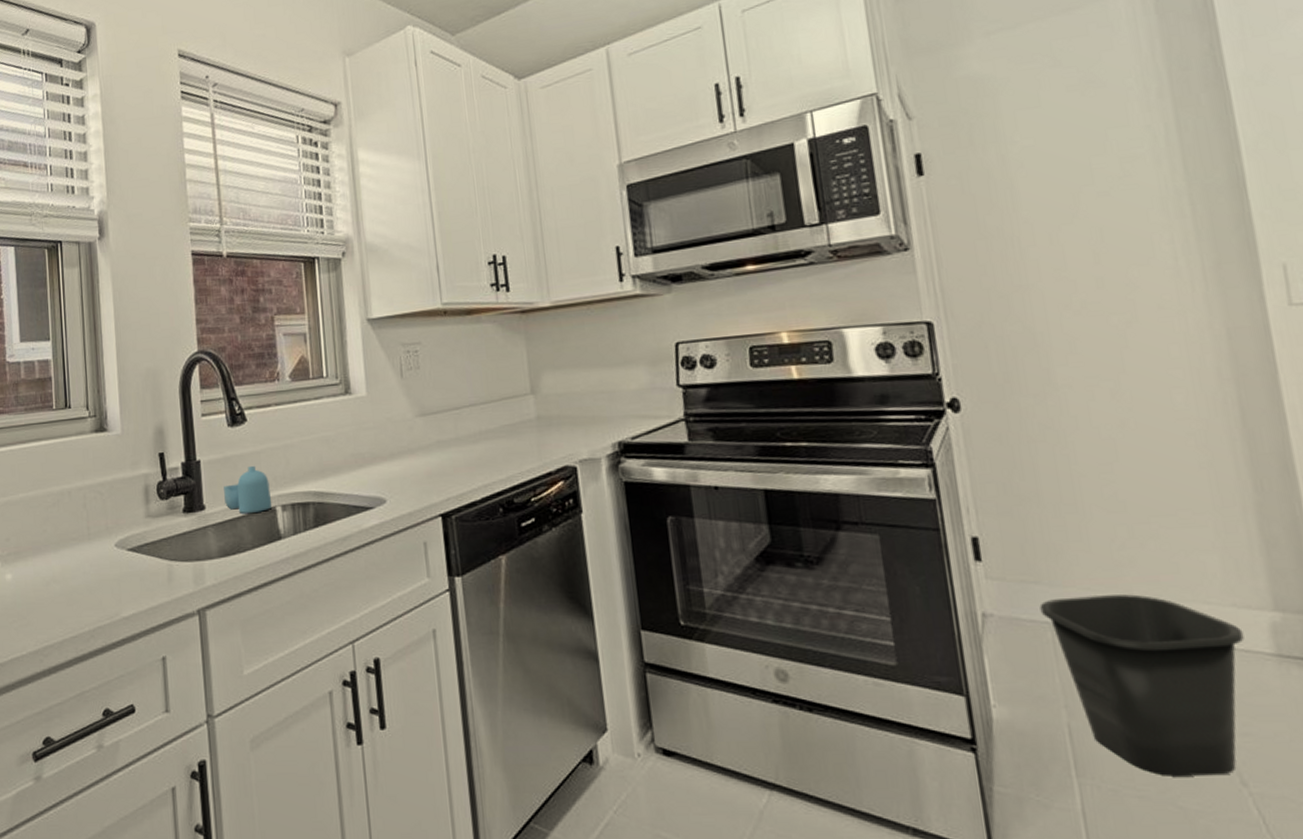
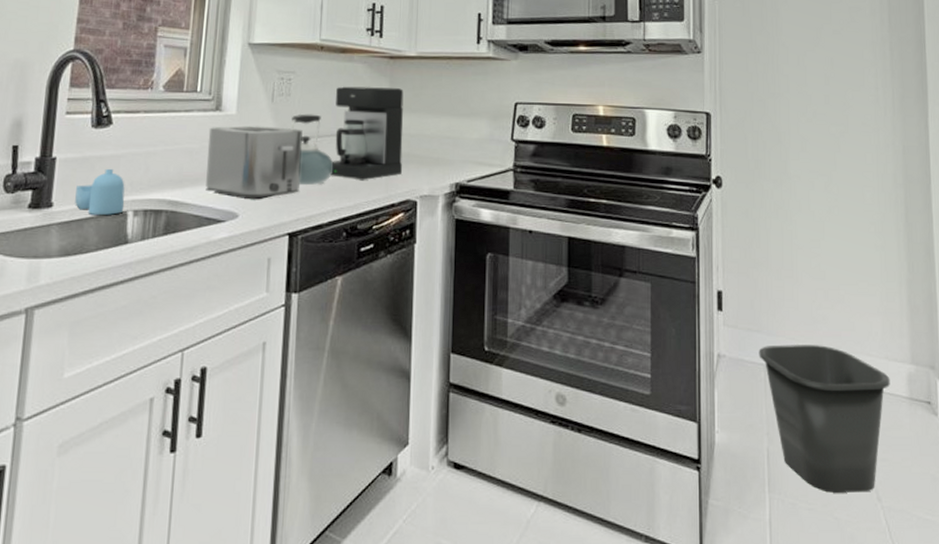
toaster: none [341,403,446,483] -> present [205,125,303,200]
kettle: none [425,385,478,463] -> present [291,113,334,186]
coffee maker: none [468,344,555,451] -> present [331,86,404,181]

